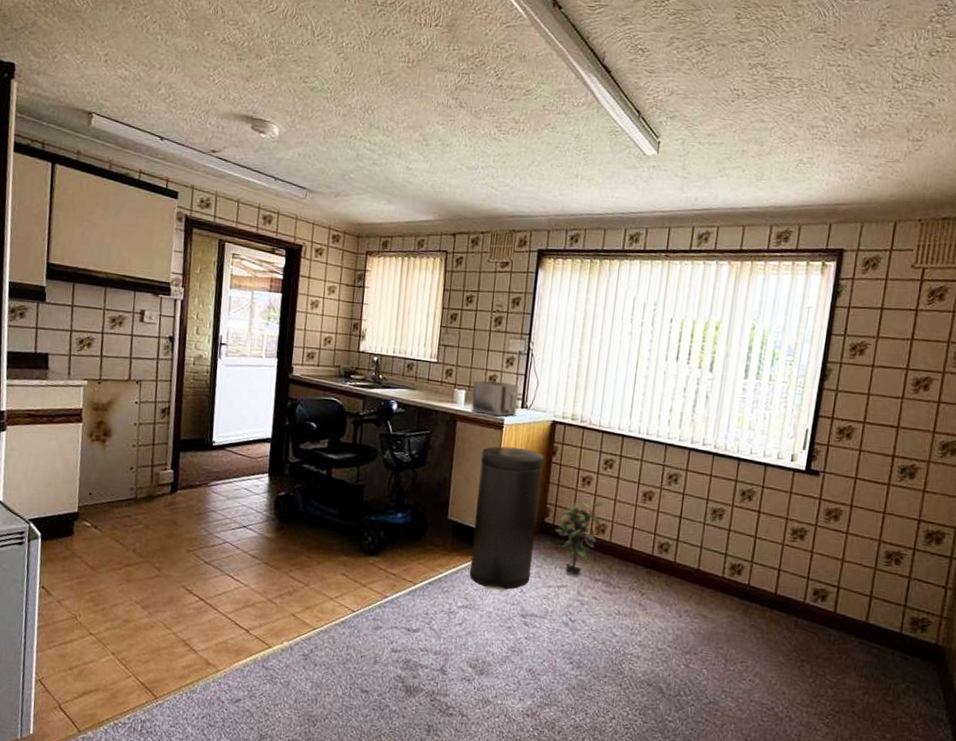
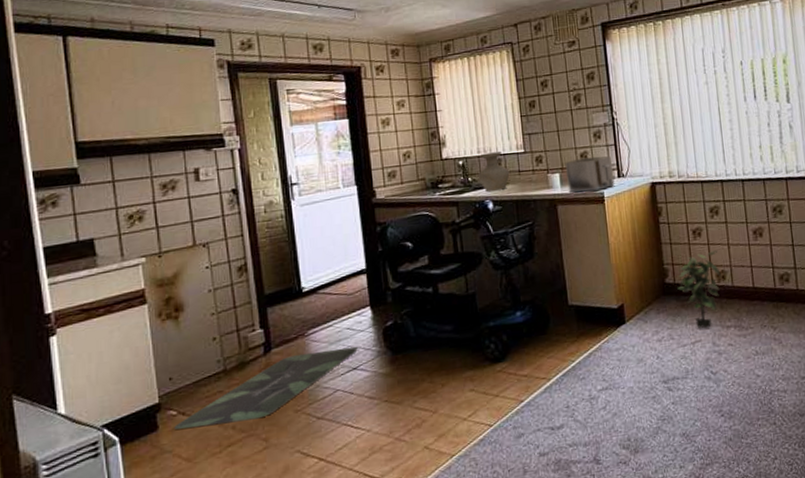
doormat: none [86,500,252,549] -> present [174,346,359,430]
vase: none [388,354,419,395] -> present [477,152,510,193]
pedal bin: present [469,446,544,591] -> none [588,215,664,365]

